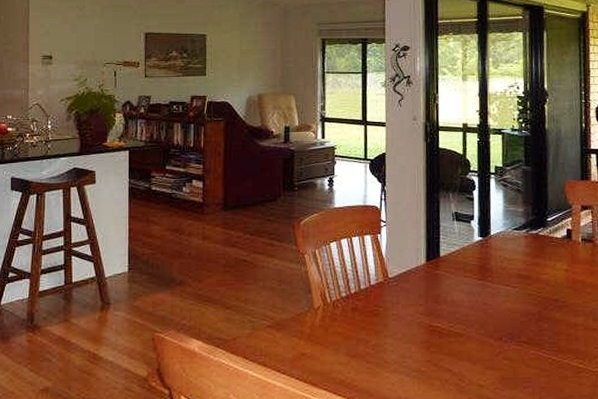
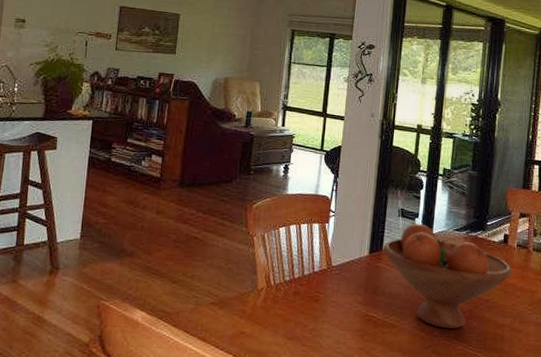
fruit bowl: none [440,226,580,333] -> present [383,223,512,329]

